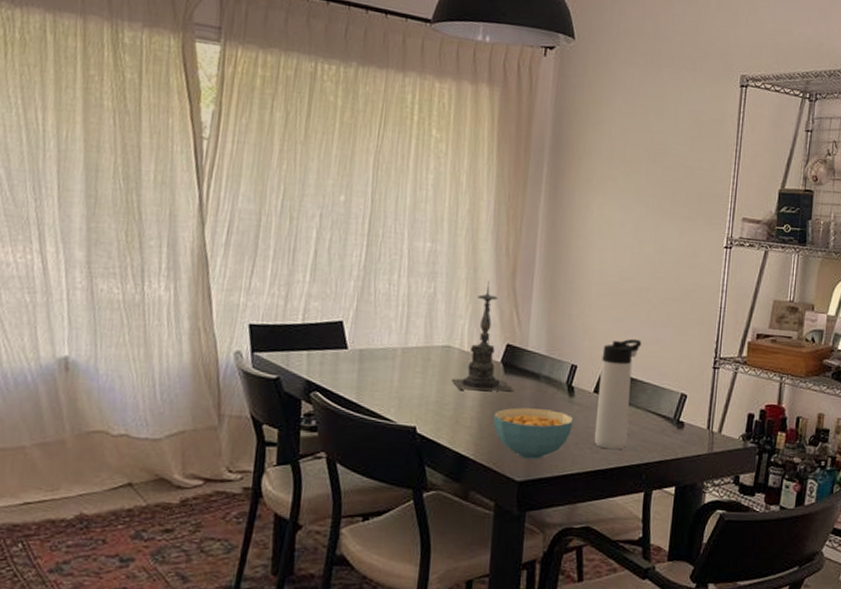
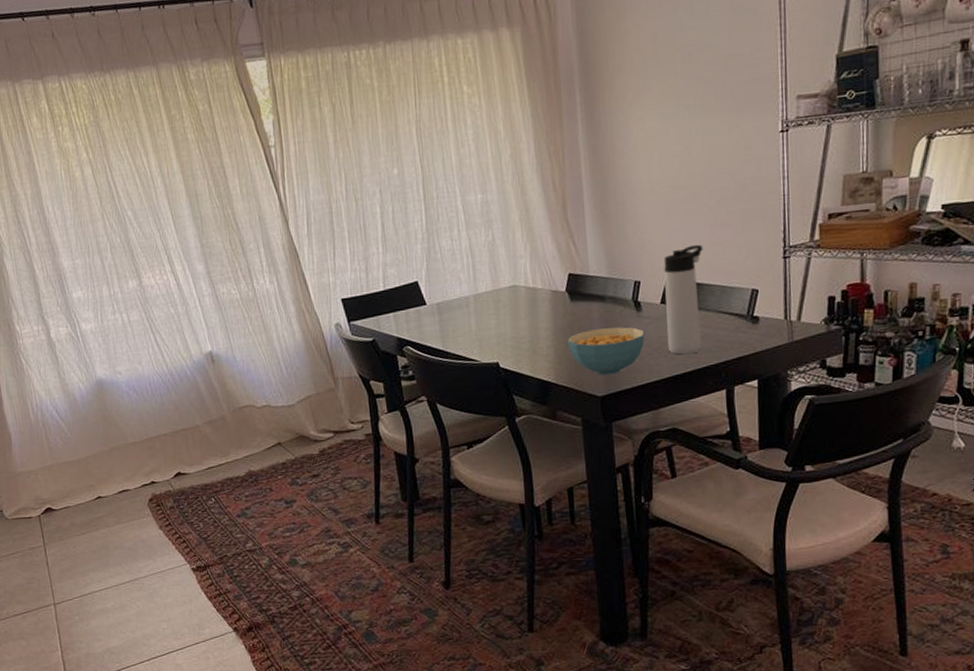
candle holder: present [451,280,513,391] -> none [523,217,582,323]

